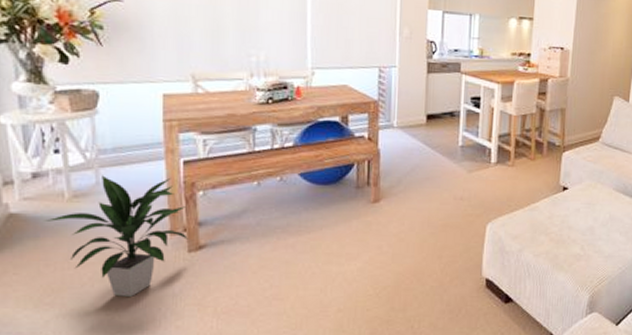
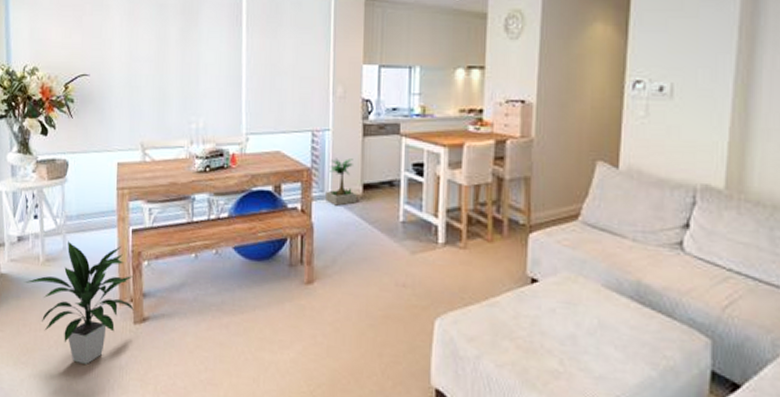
potted plant: none [392,92,421,134] -> present [325,158,357,206]

